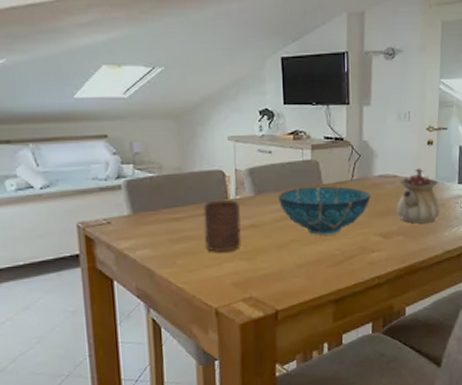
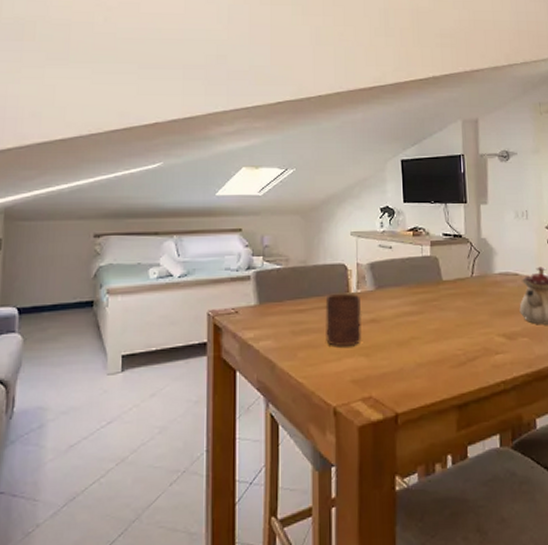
decorative bowl: present [277,186,371,236] -> none [397,282,492,334]

